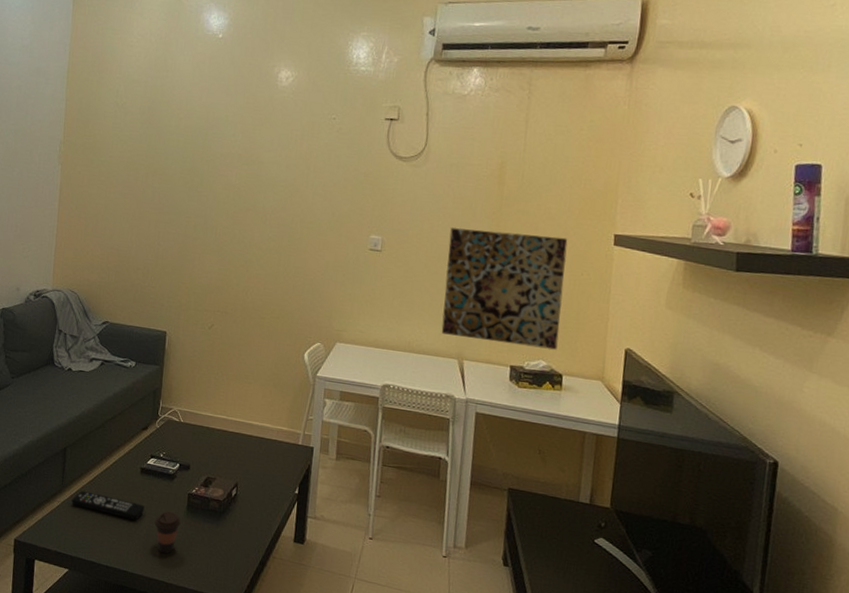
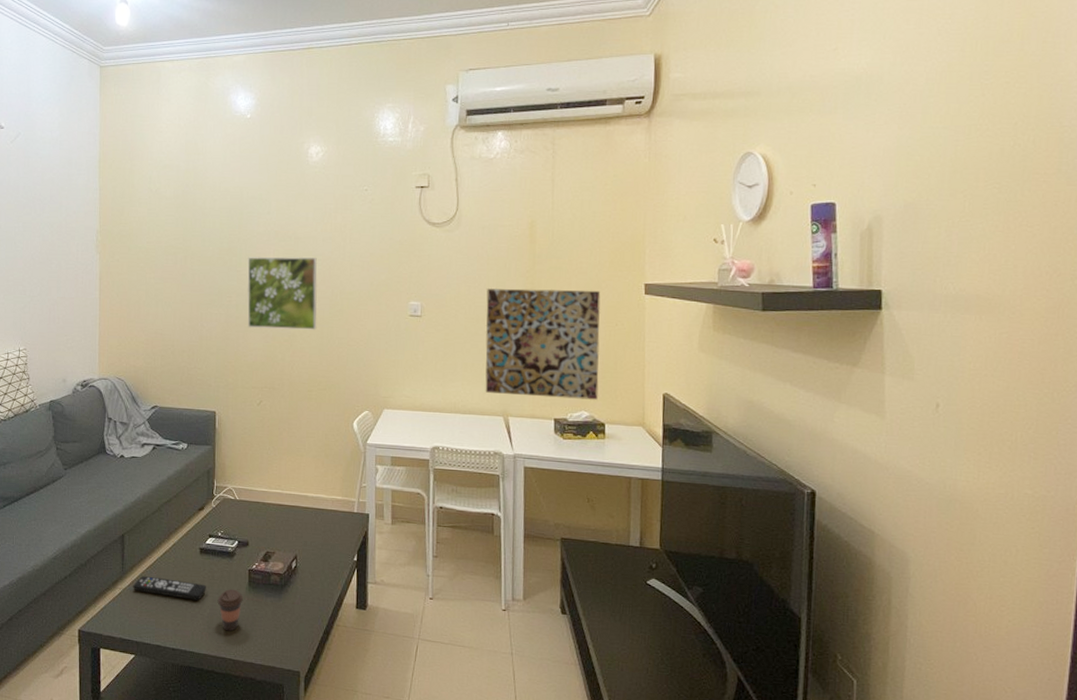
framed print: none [205,178,279,257] -> present [247,257,317,330]

